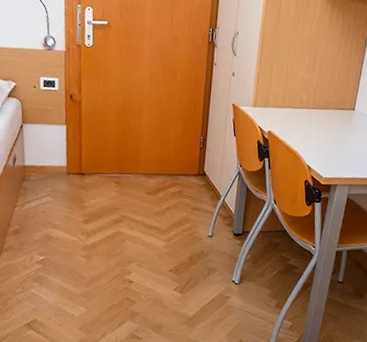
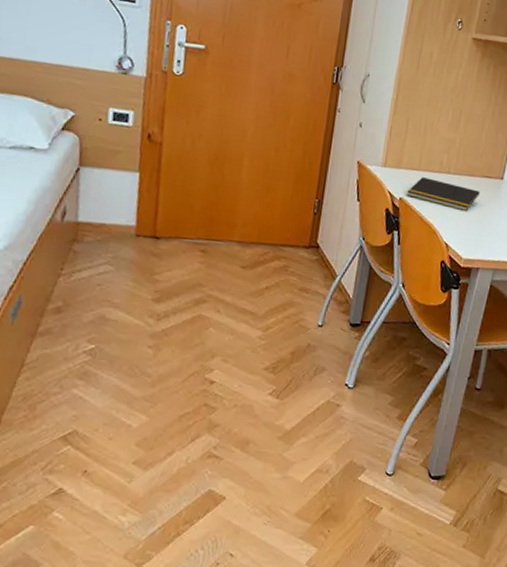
notepad: none [274,113,335,138] -> present [406,177,480,211]

